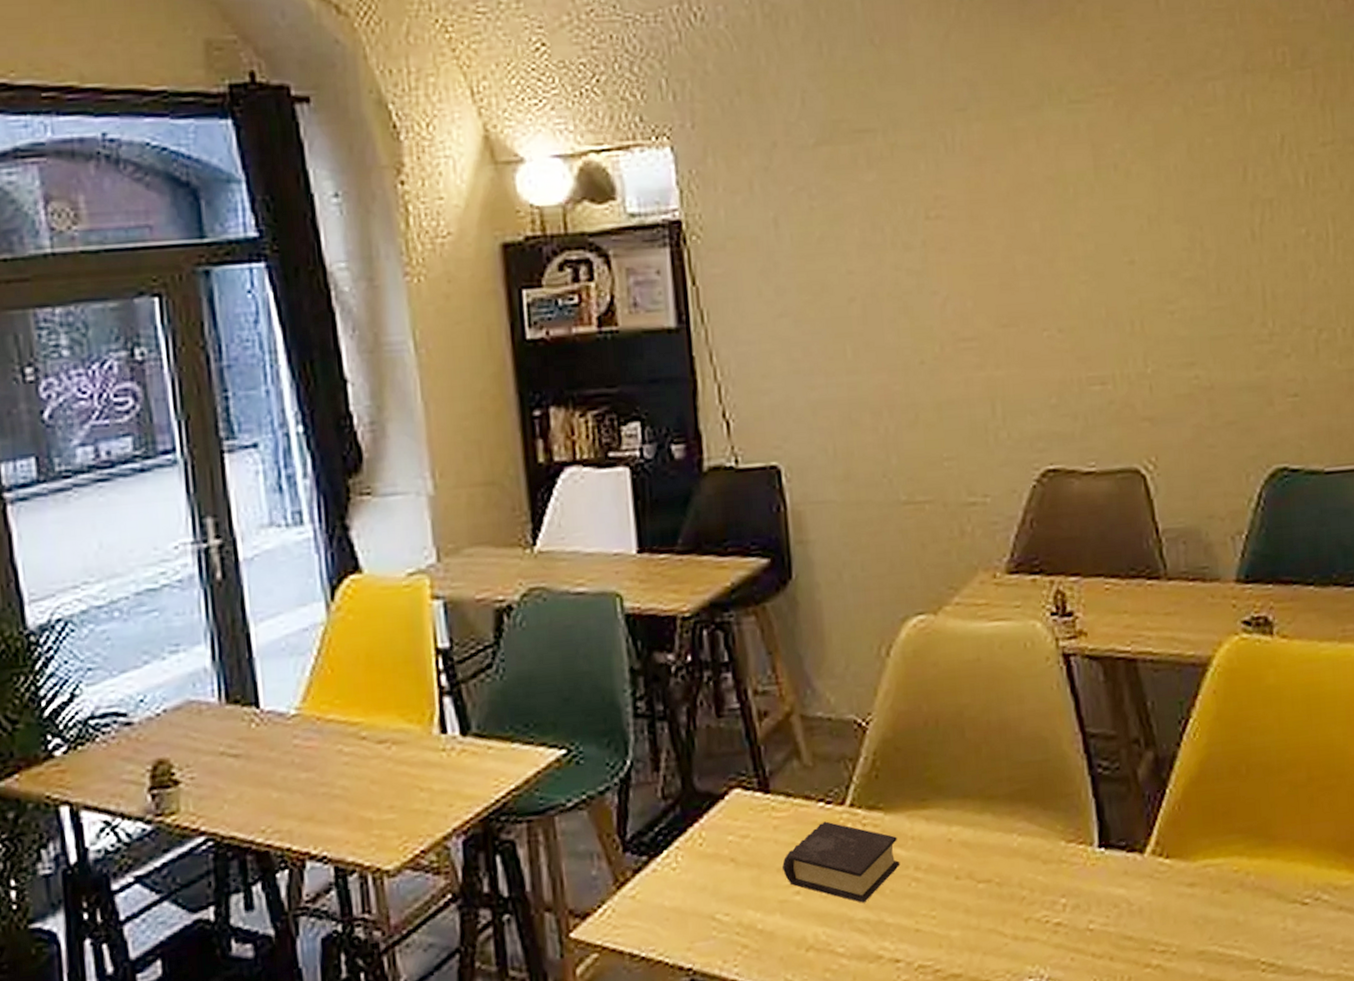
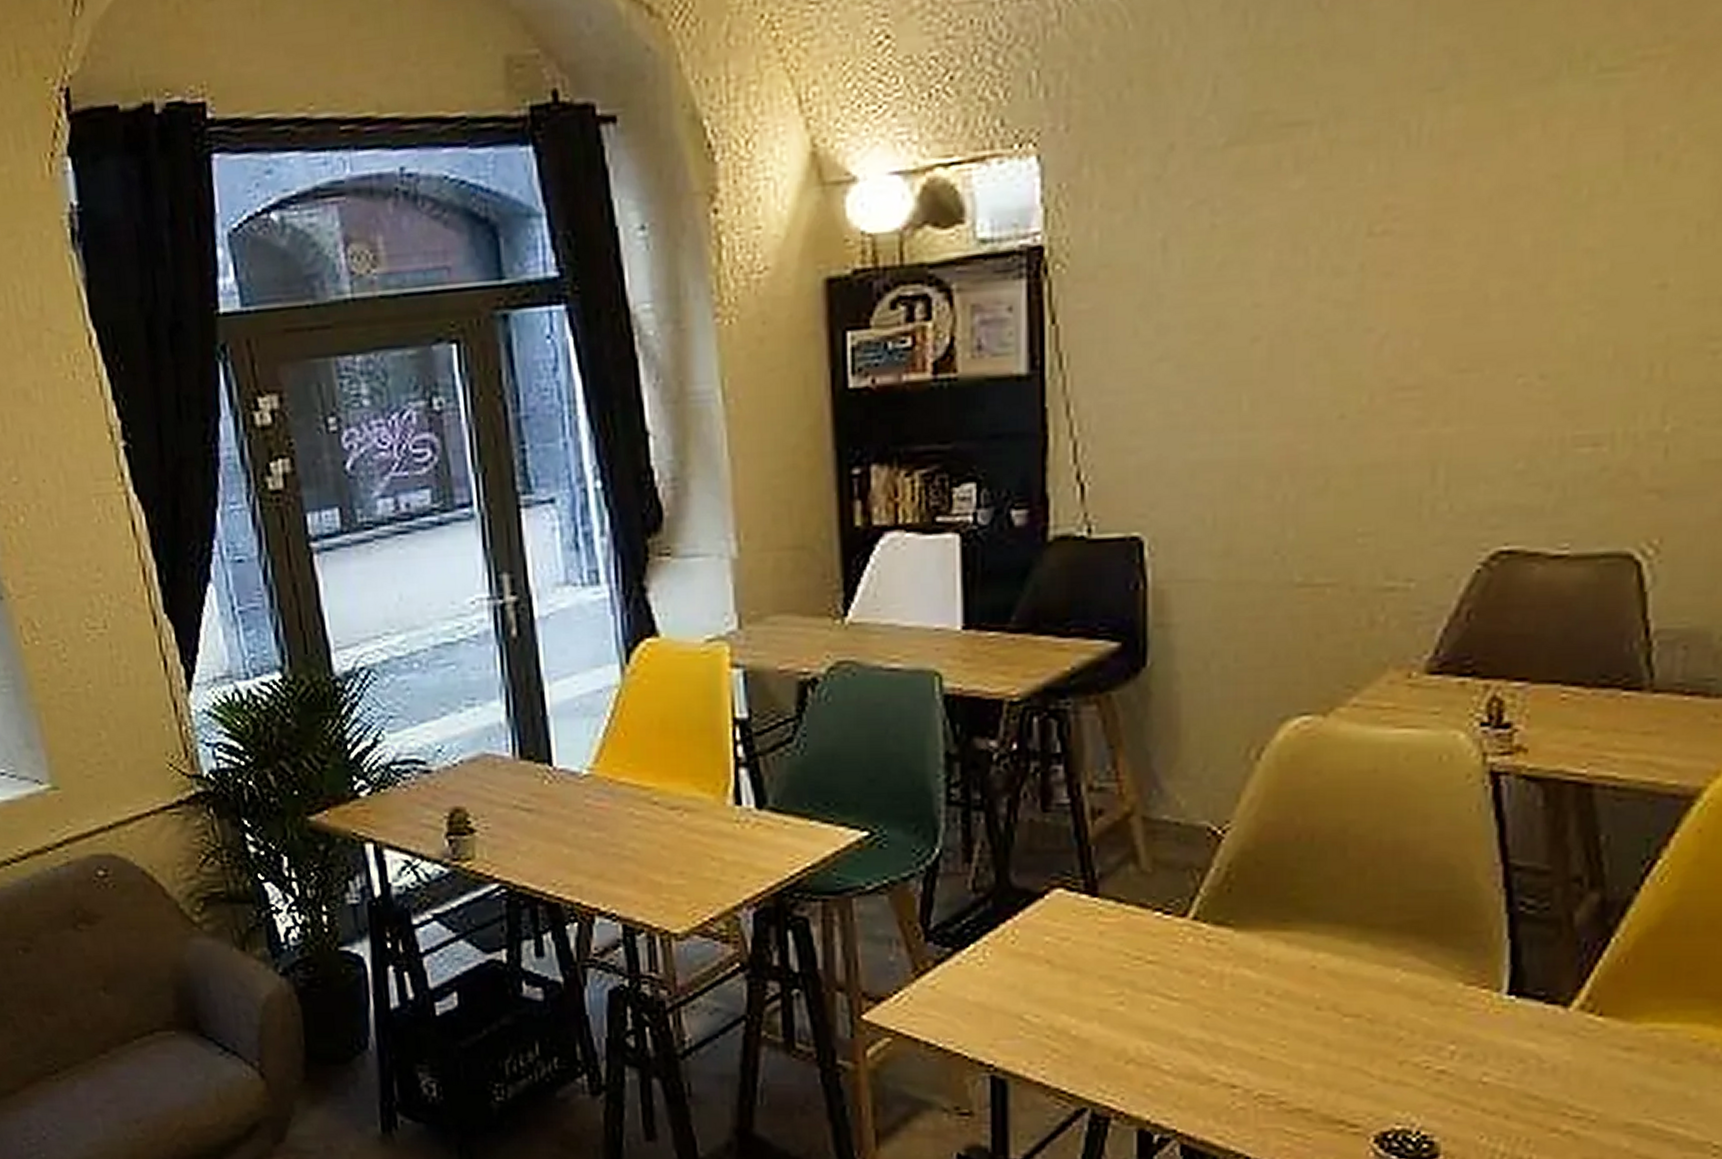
book: present [782,821,900,903] -> none [1106,932,1248,1022]

